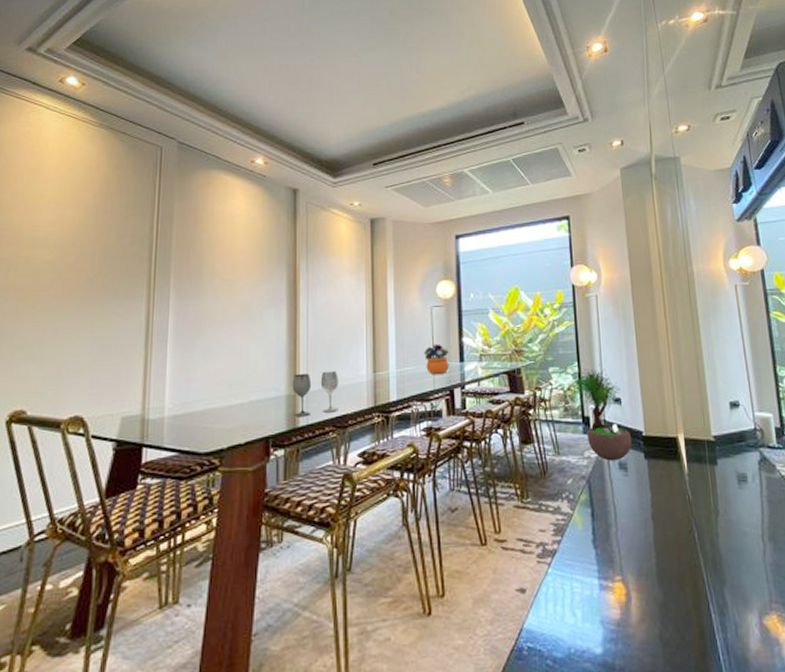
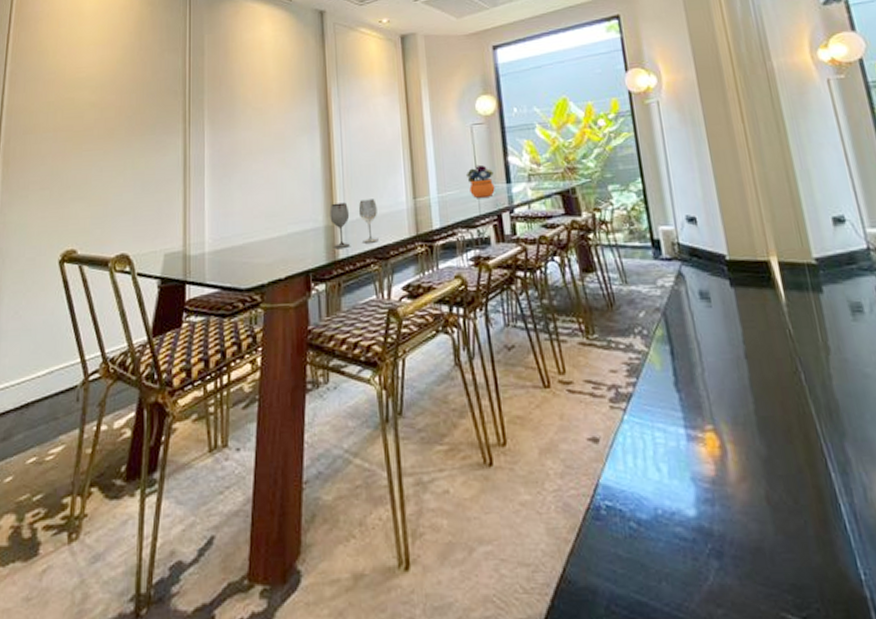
potted tree: present [571,364,632,461] -> none [634,178,714,290]

